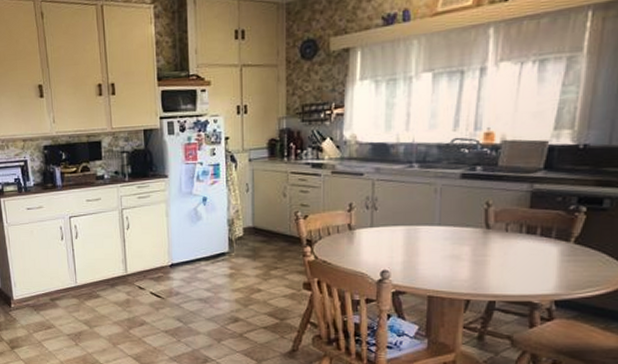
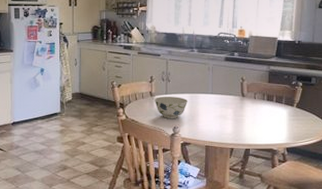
bowl: none [355,230,404,259] -> present [155,97,188,118]

